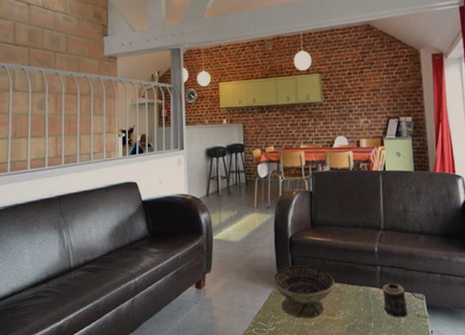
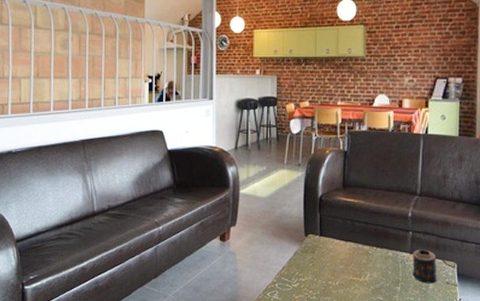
decorative bowl: present [273,265,335,318] -> none [299,225,363,277]

